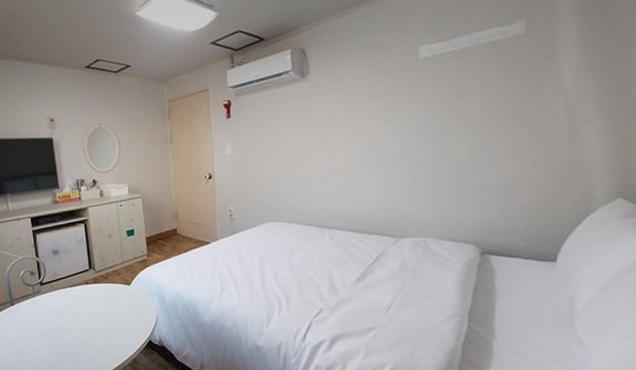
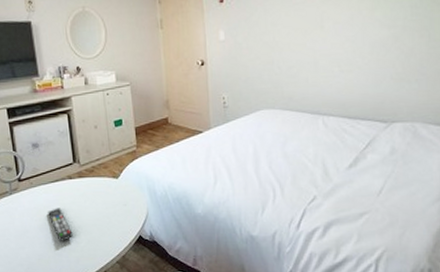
remote control: none [66,310,89,343] -> present [48,207,73,243]

